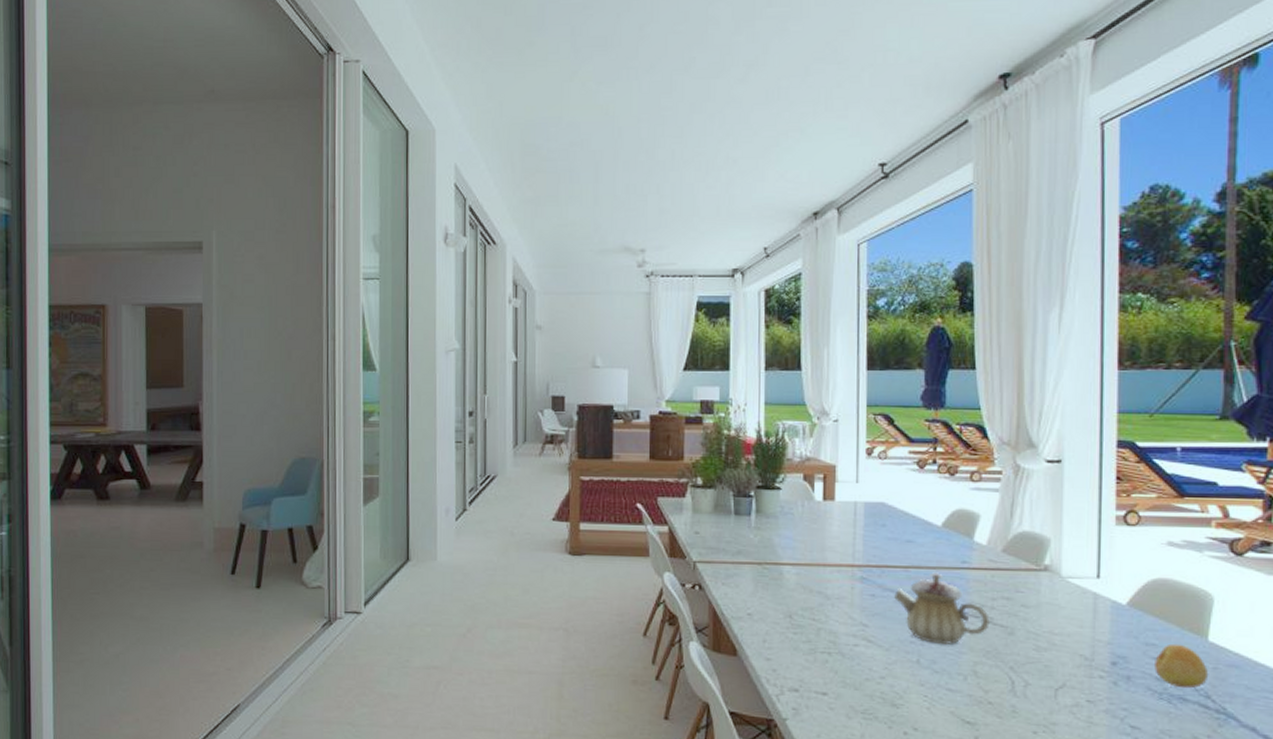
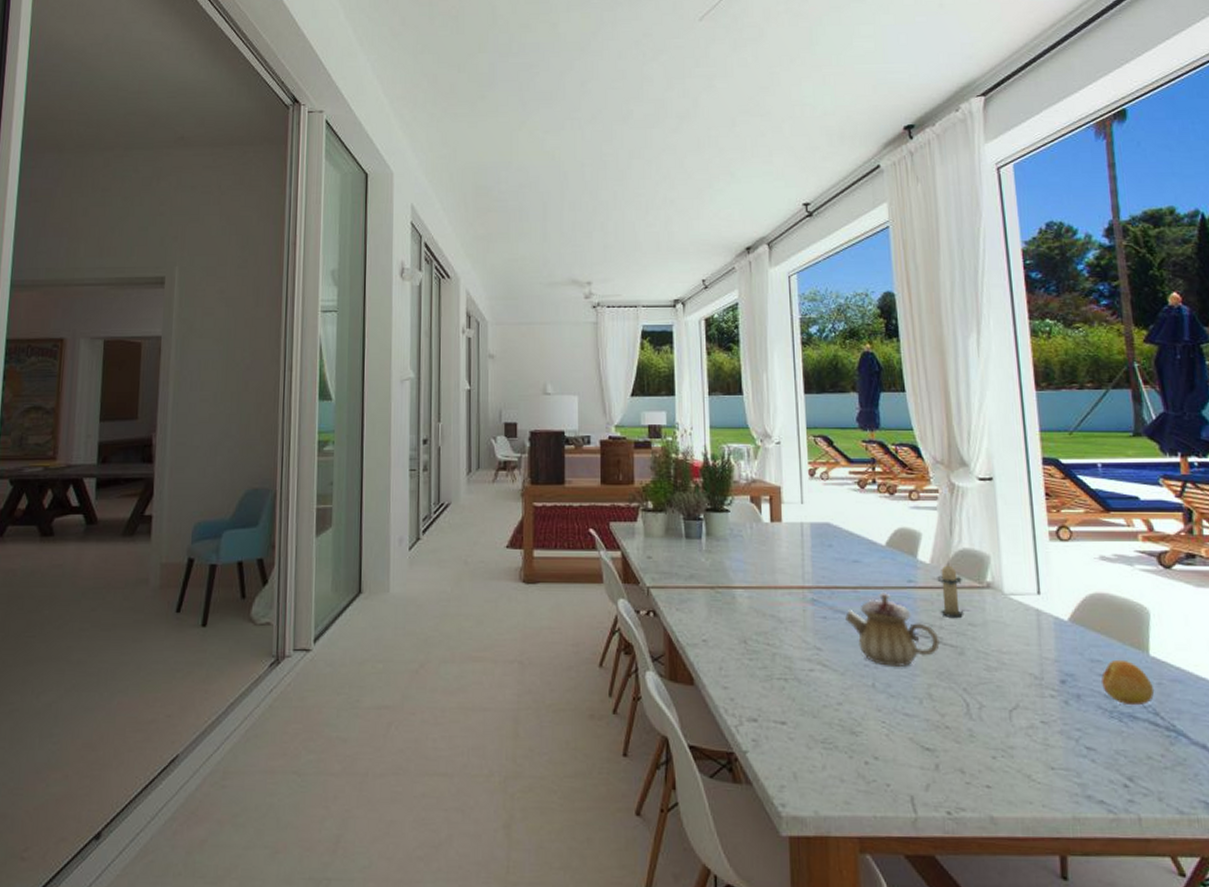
candle: none [993,544,1019,599] -> present [937,562,964,617]

